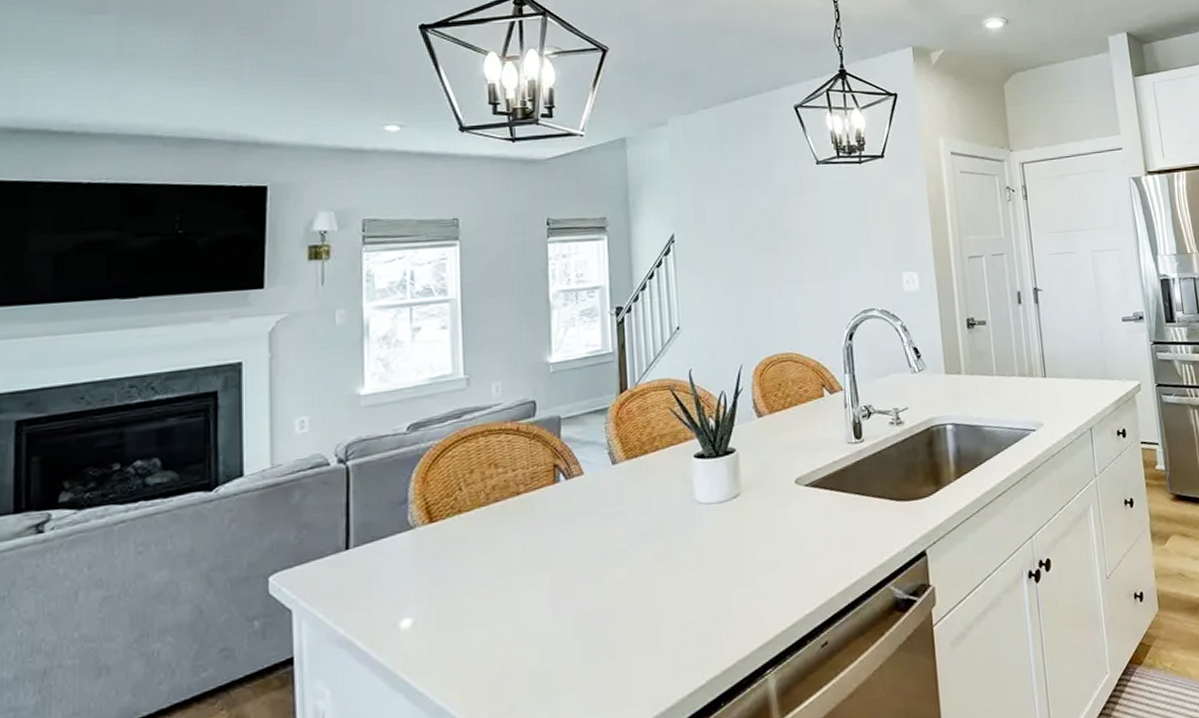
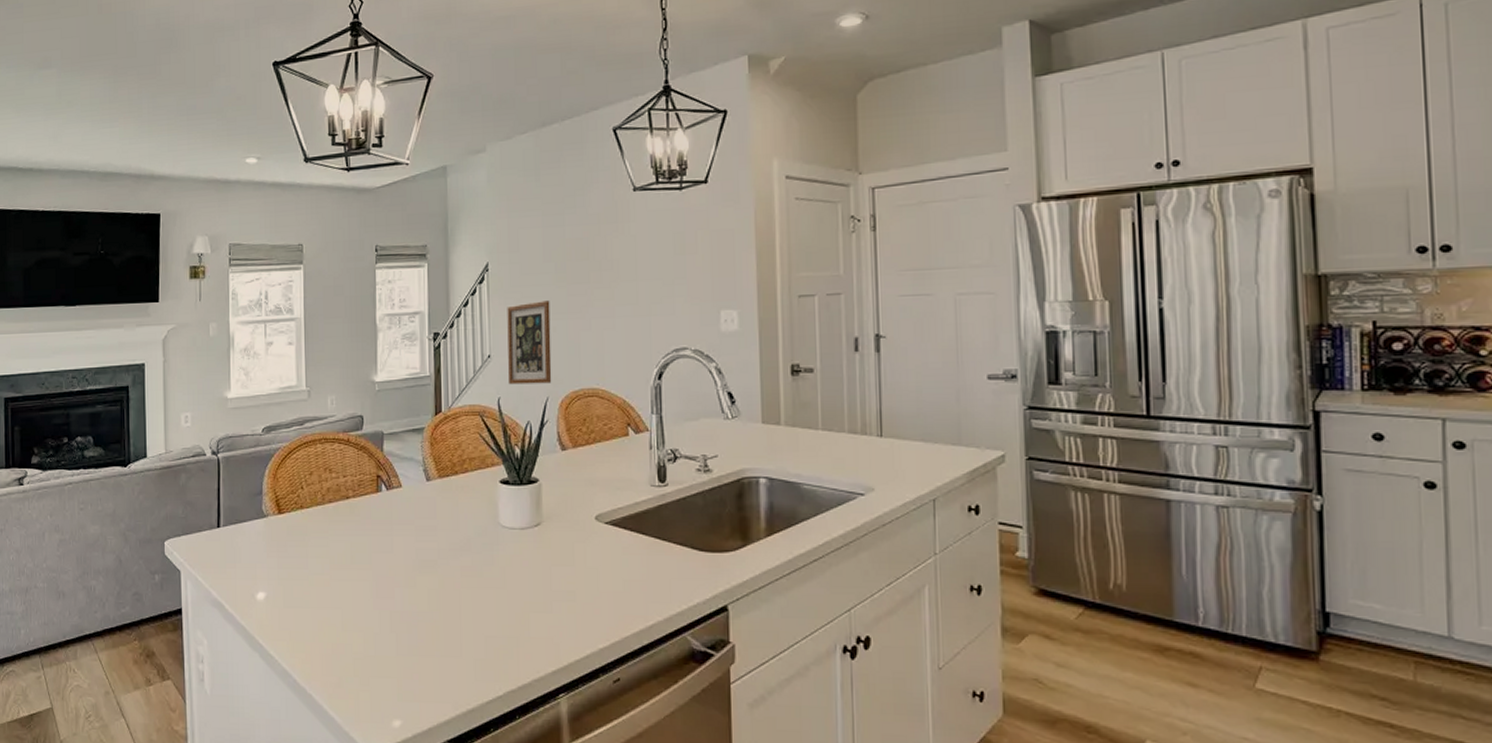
wall art: none [695,269,745,356] -> present [507,300,552,385]

